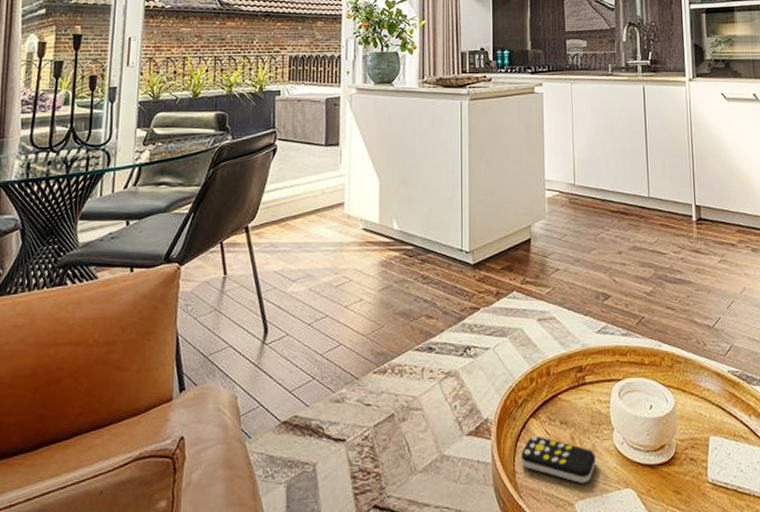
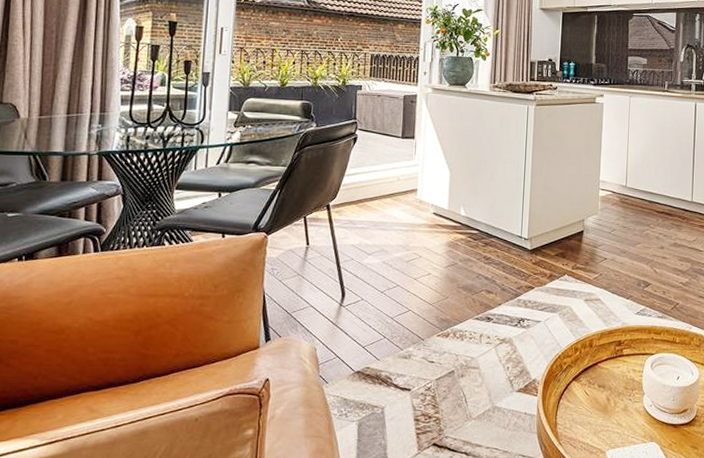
remote control: present [521,436,596,484] -> none [562,396,627,436]

